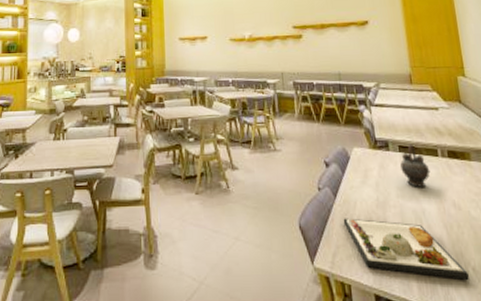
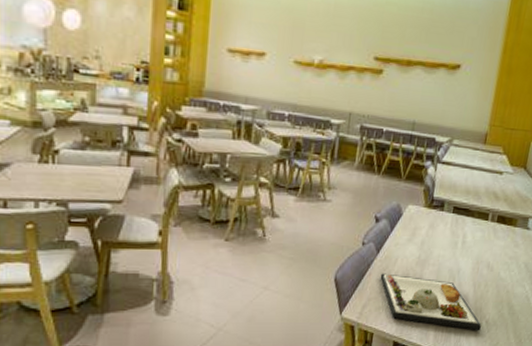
teapot: present [400,144,431,187] -> none [449,206,477,248]

